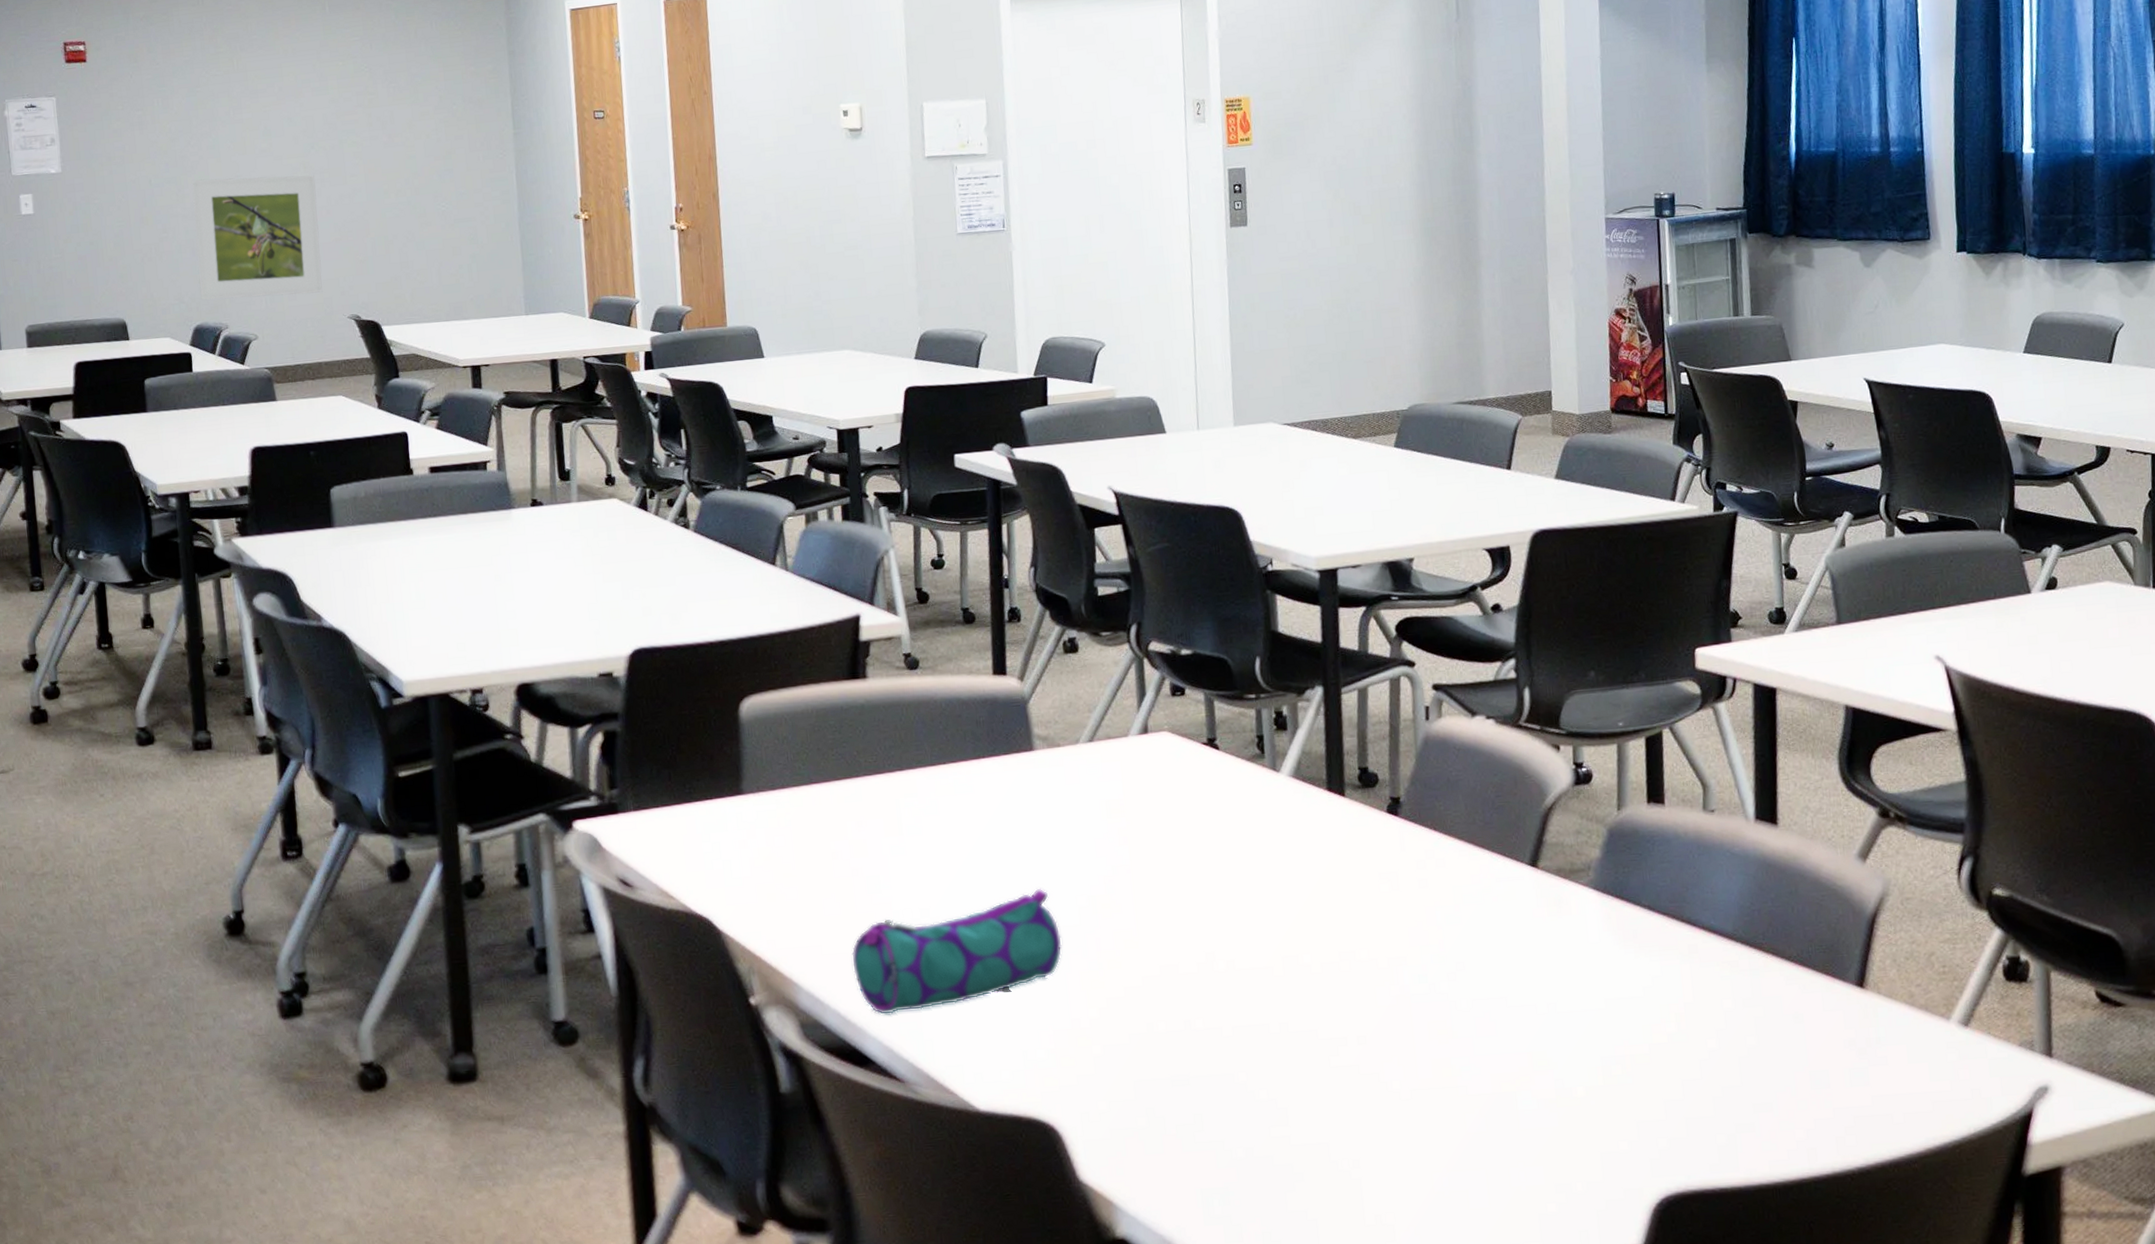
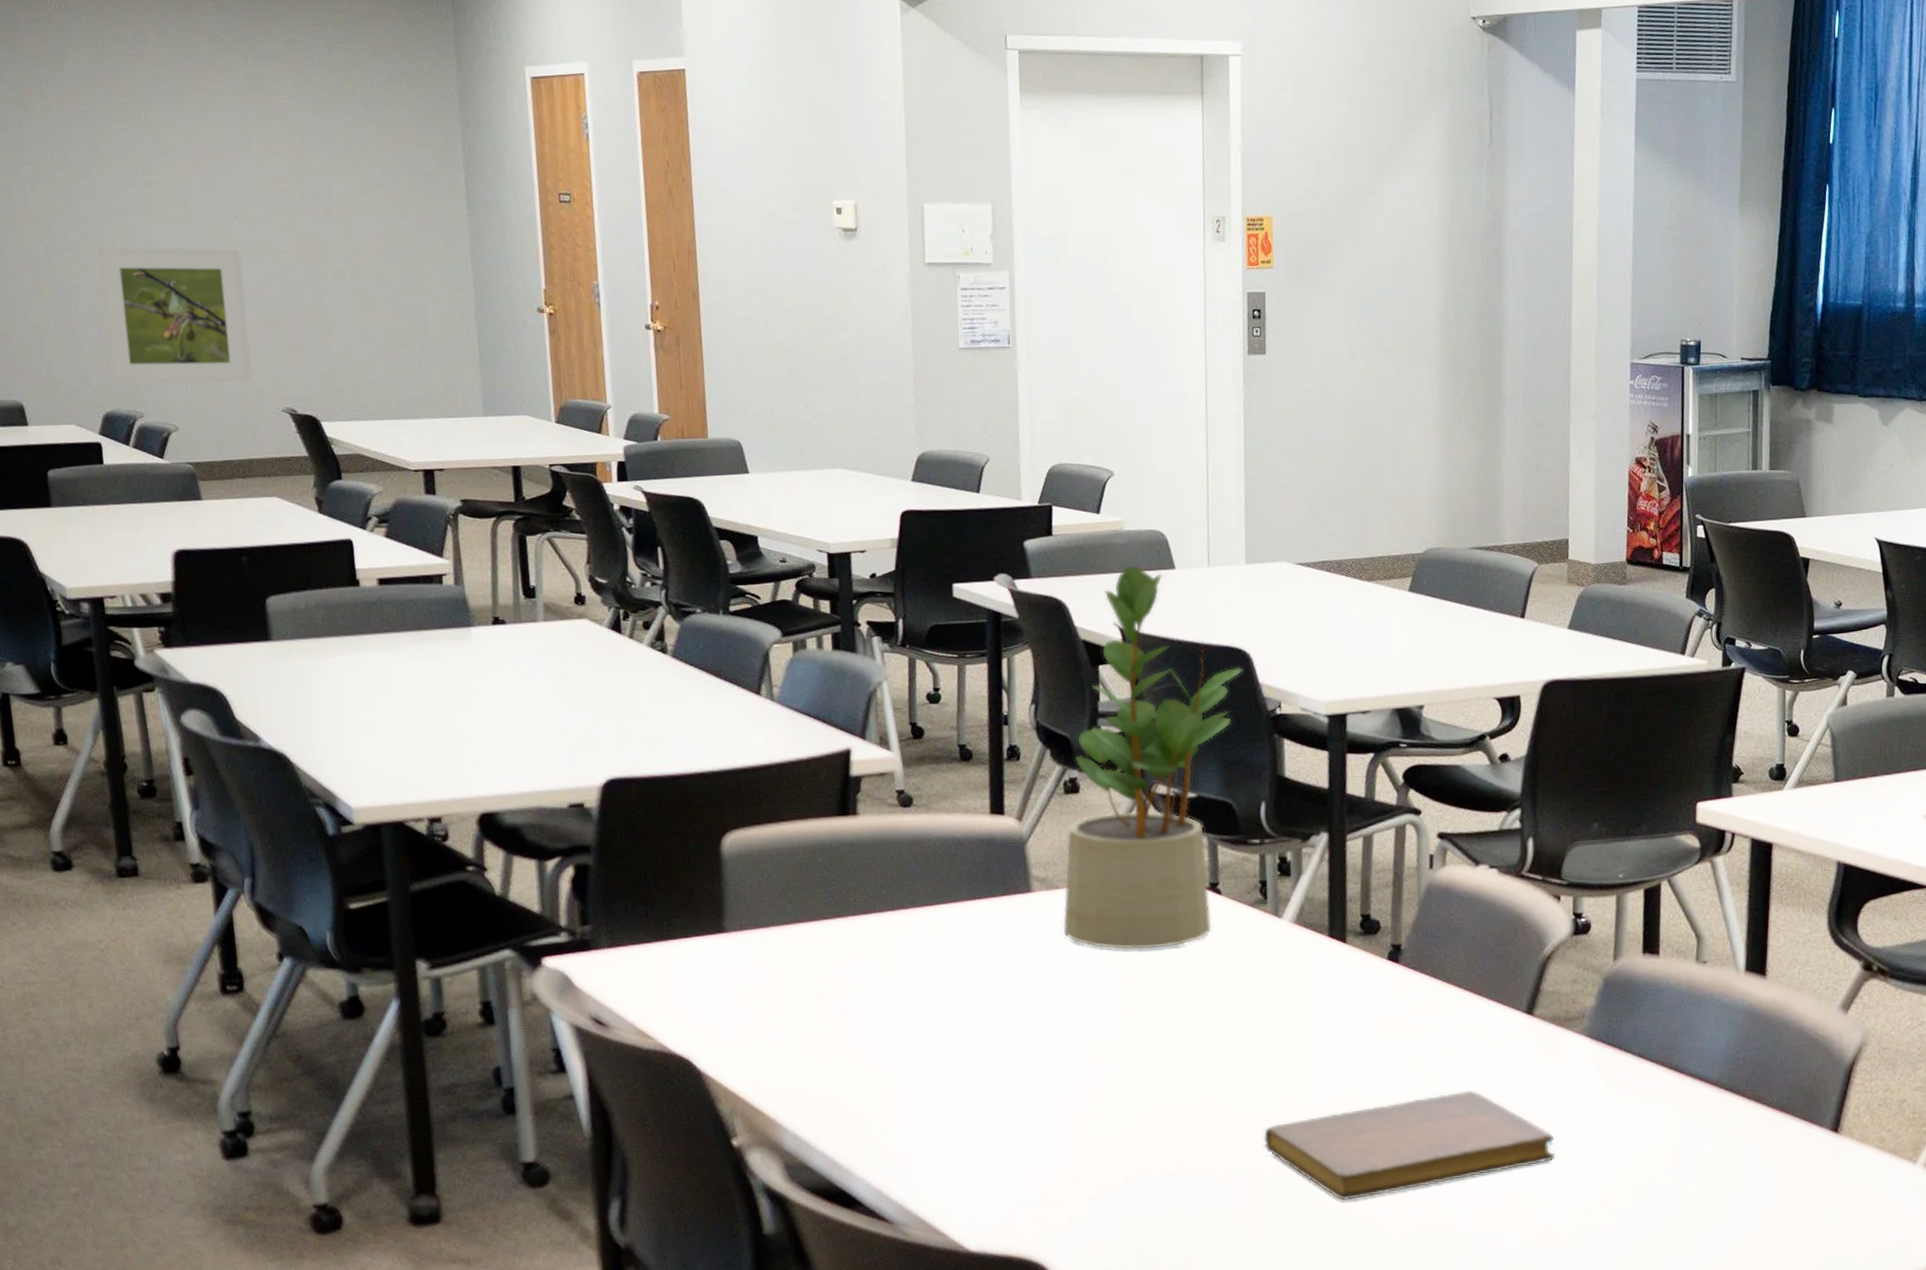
pencil case: present [851,888,1063,1015] -> none [838,1031,1057,1156]
potted plant: none [1064,431,1234,806] -> present [1062,565,1243,950]
notebook: none [1267,945,1567,1060] -> present [1263,1090,1556,1201]

